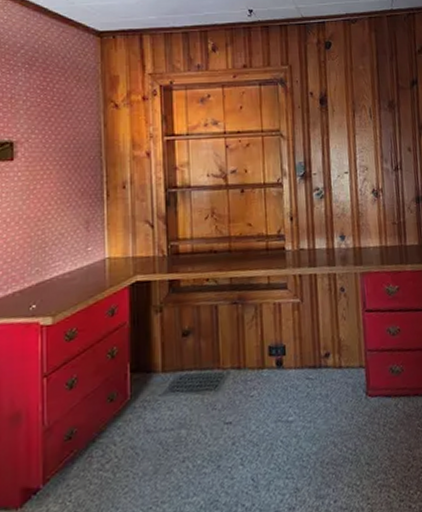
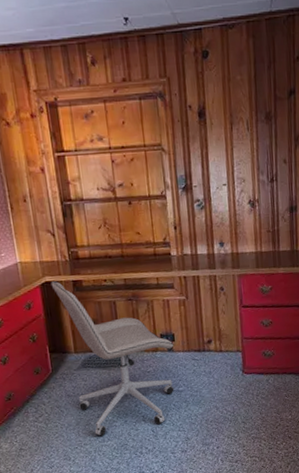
office chair: none [142,279,285,490] -> present [51,280,174,436]

